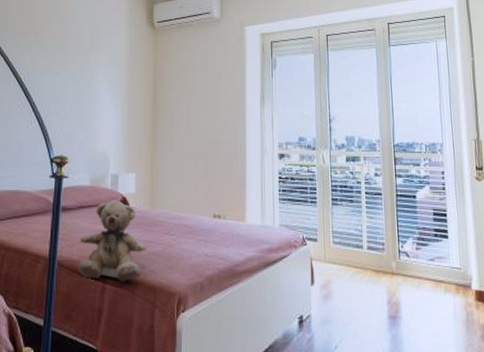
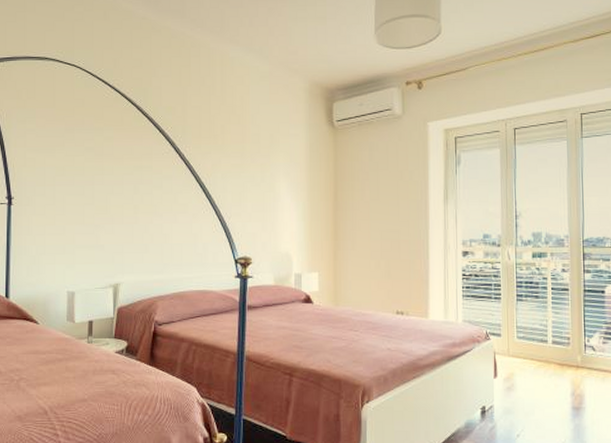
teddy bear: present [77,199,147,283] -> none [264,297,331,376]

